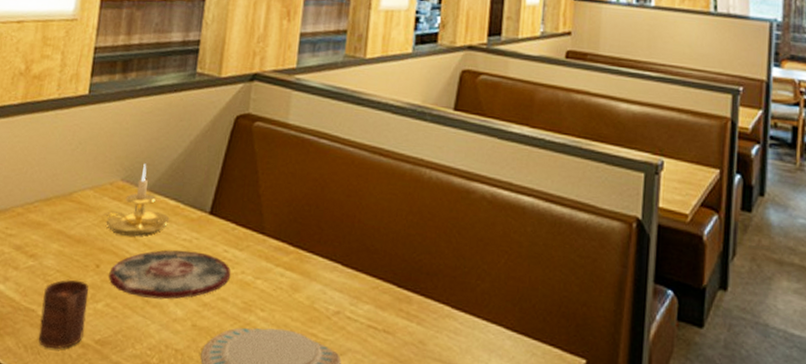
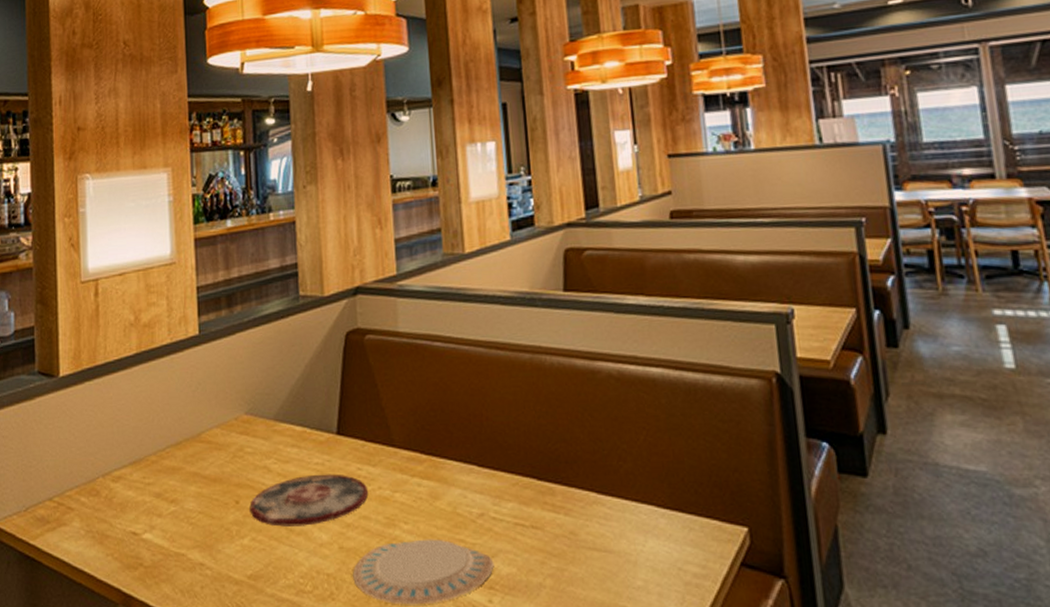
cup: present [38,279,89,349] -> none [190,518,235,589]
candle holder: present [103,163,170,236] -> none [233,394,299,468]

